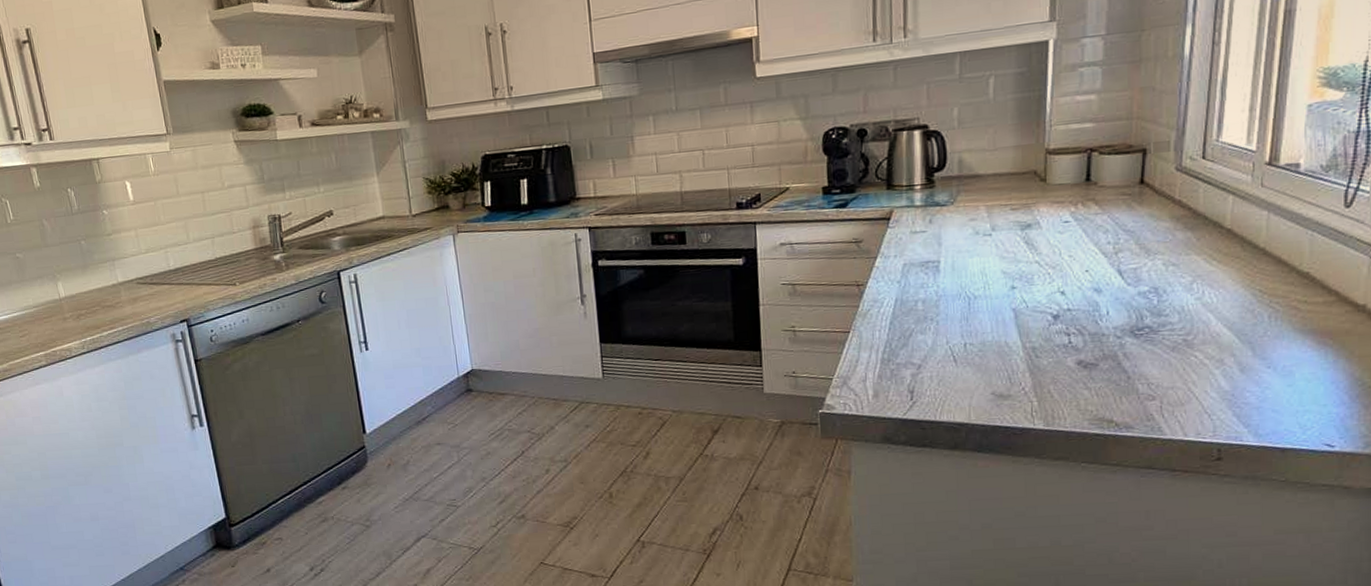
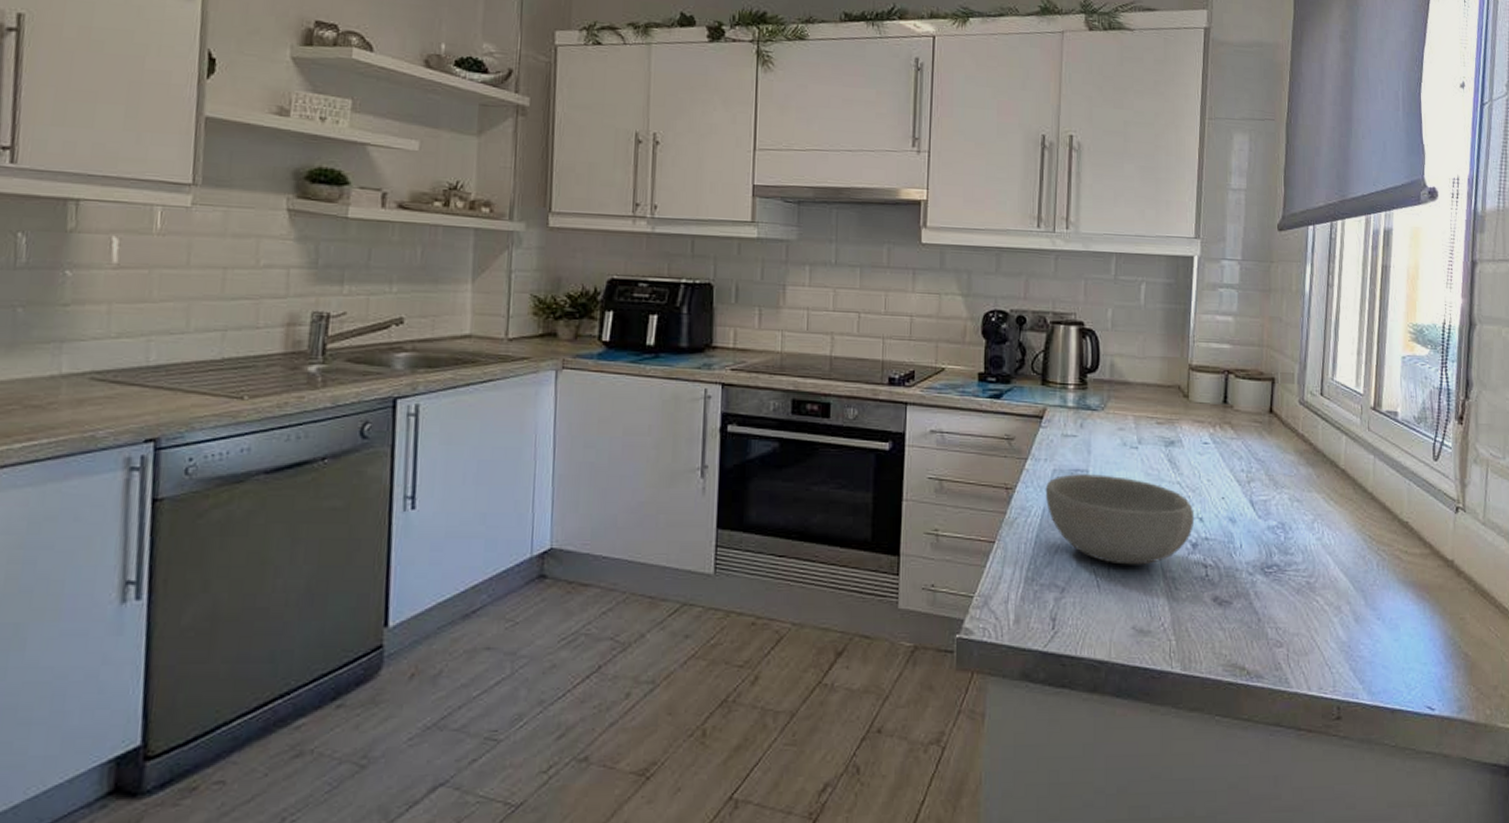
bowl: none [896,263,1056,341] -> present [1045,473,1195,565]

